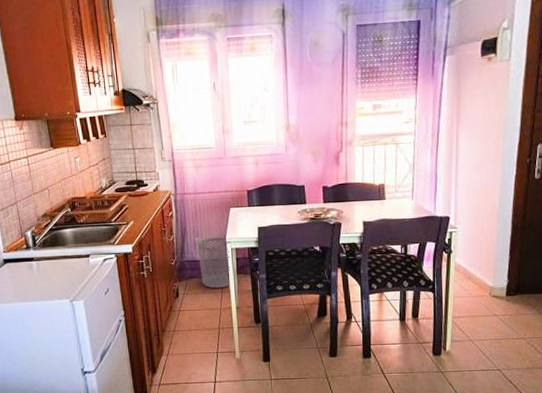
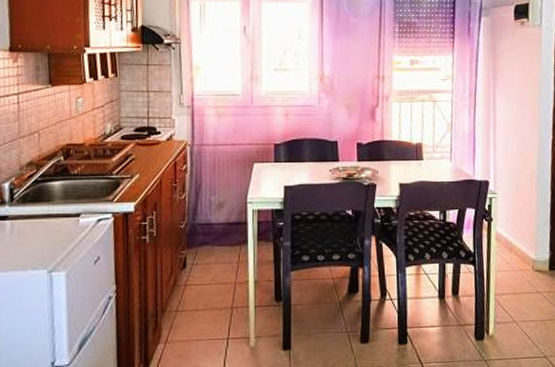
waste bin: present [197,237,231,289] -> none [213,196,250,258]

